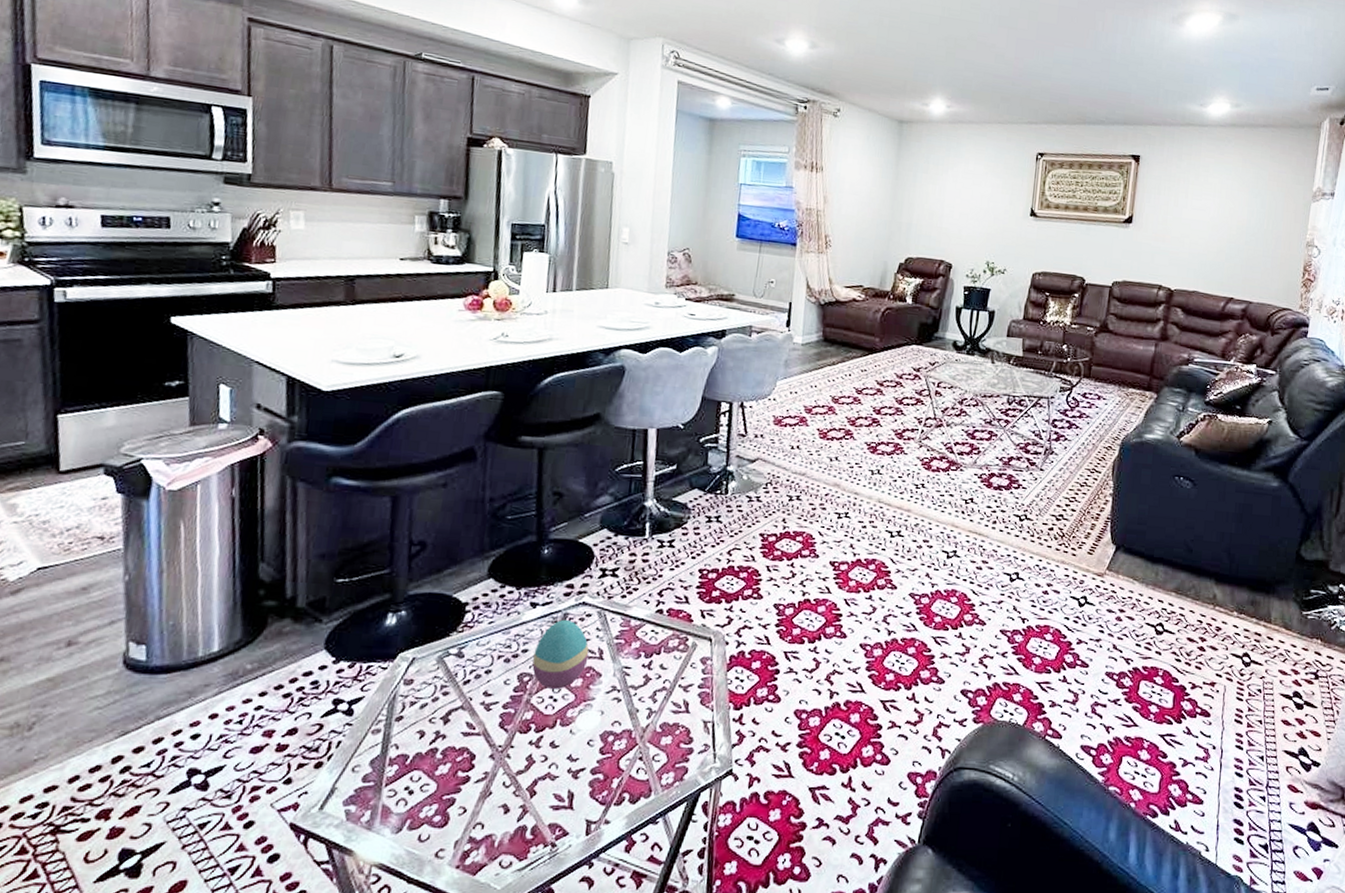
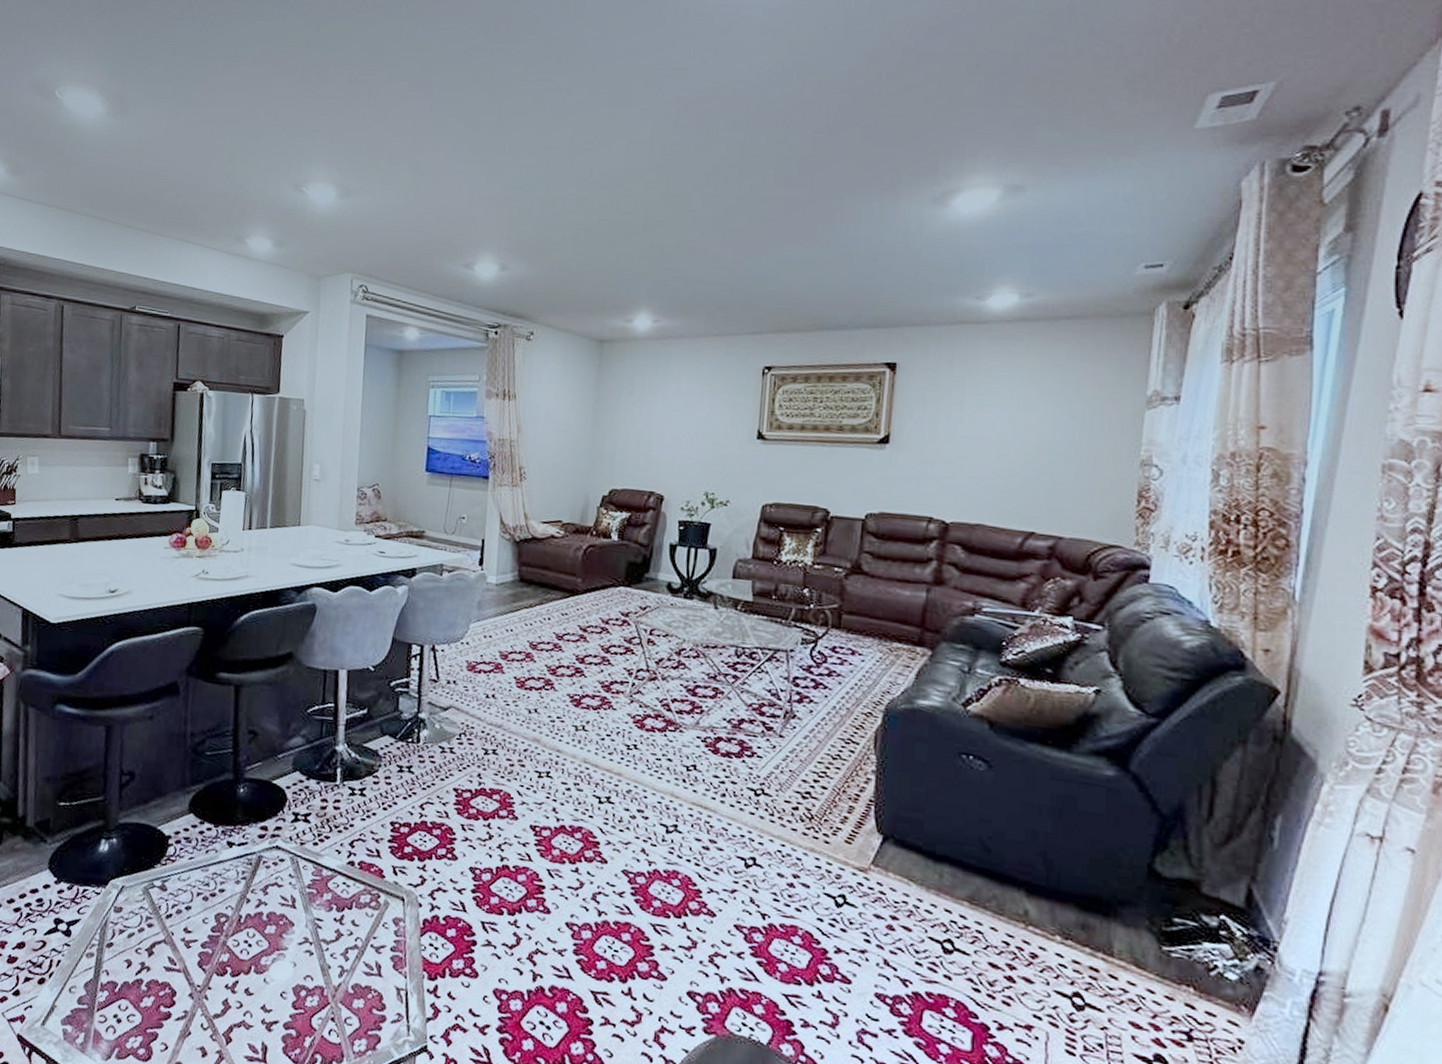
decorative egg: present [532,619,589,689] -> none [228,861,282,934]

